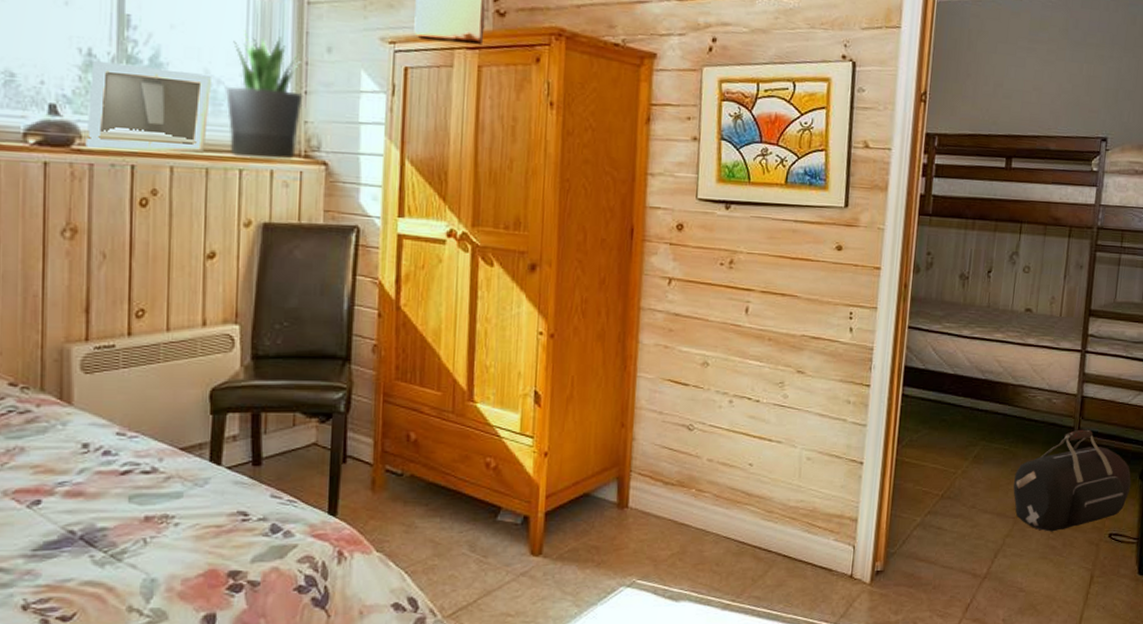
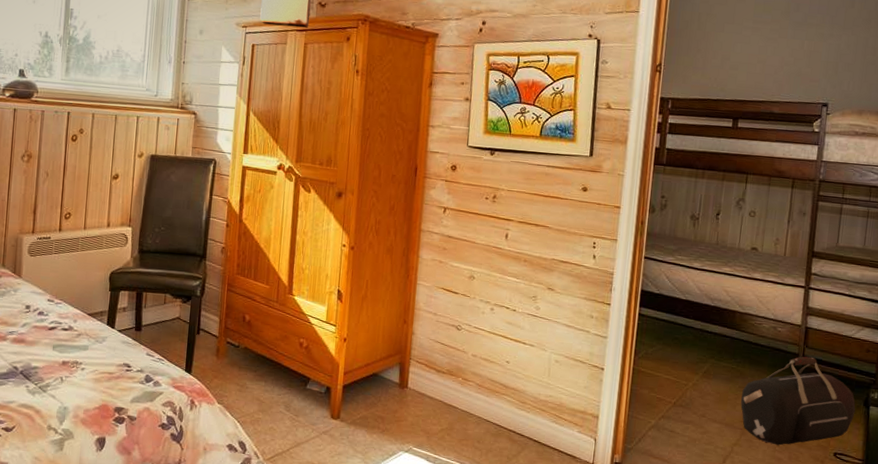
picture frame: present [85,60,213,155] -> none [40,39,123,105]
planter: present [226,29,303,160] -> none [131,18,182,110]

